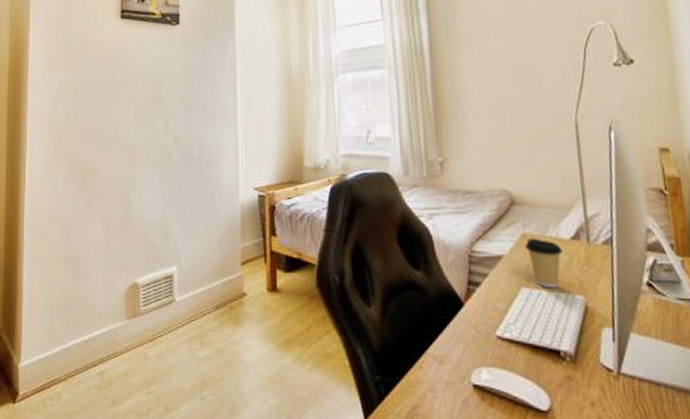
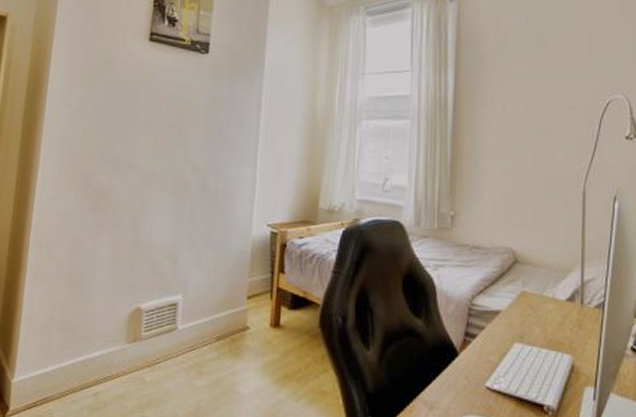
coffee cup: present [525,238,563,289] -> none [522,296,557,346]

